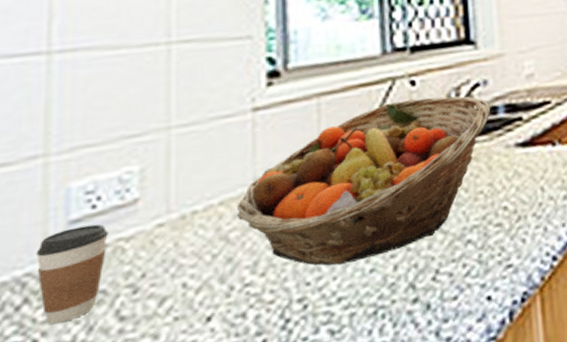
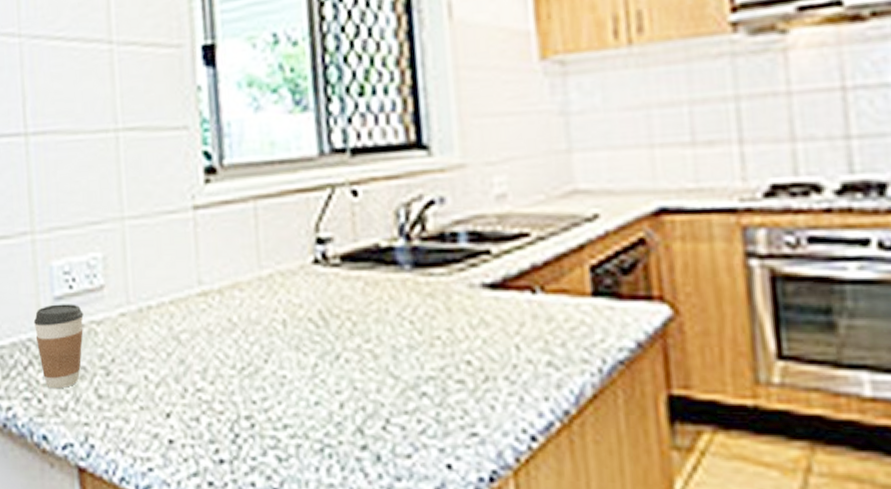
fruit basket: present [236,96,491,266] -> none [185,212,450,389]

